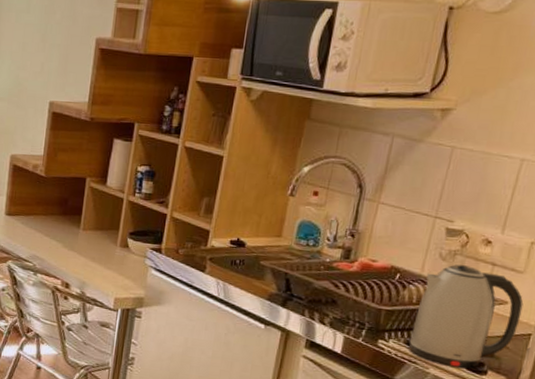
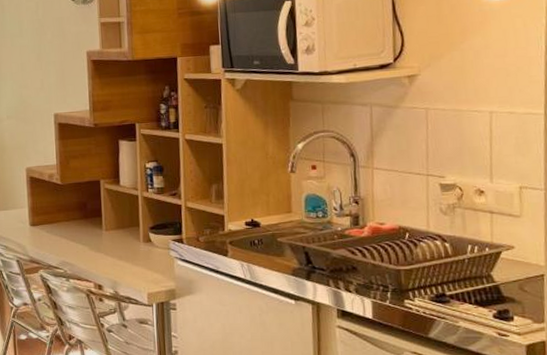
kettle: present [408,264,524,370] -> none [433,217,530,318]

